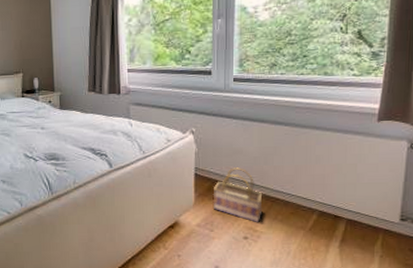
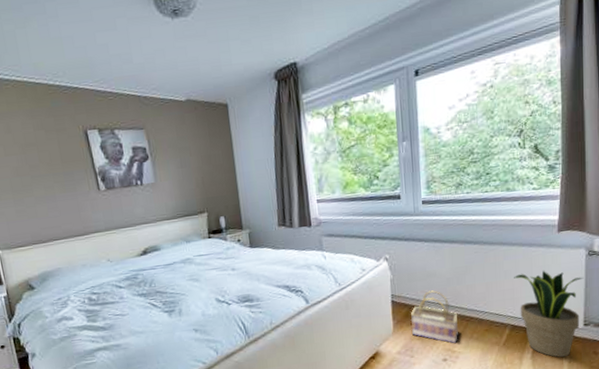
potted plant: none [326,158,404,250] -> present [514,270,584,357]

